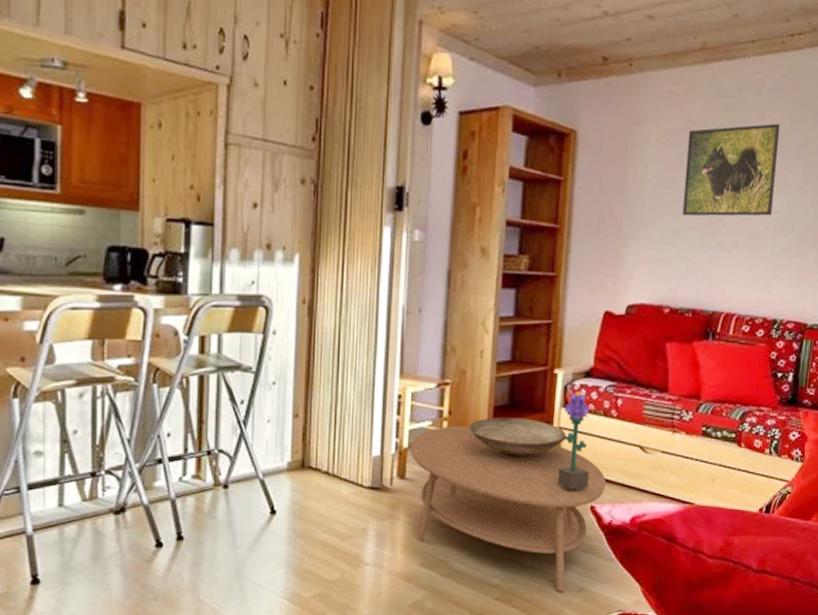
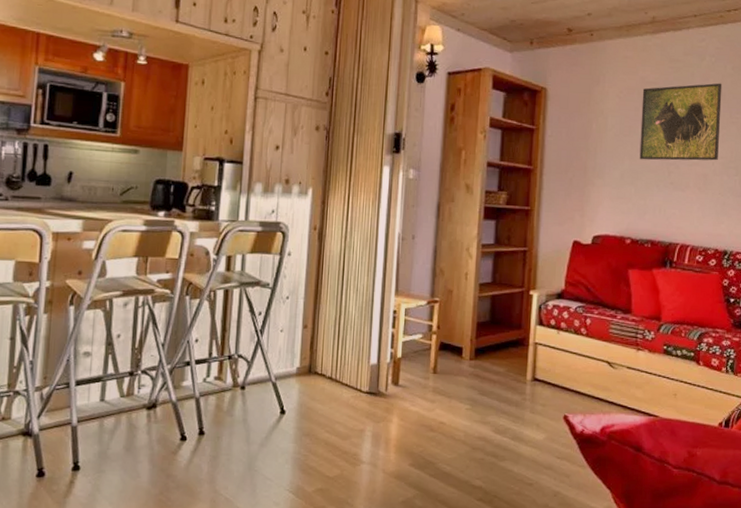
coffee table: present [410,426,606,593] -> none [403,339,577,496]
decorative bowl: present [468,417,566,459] -> none [455,332,541,371]
potted flower: present [558,392,589,493] -> none [534,311,562,403]

